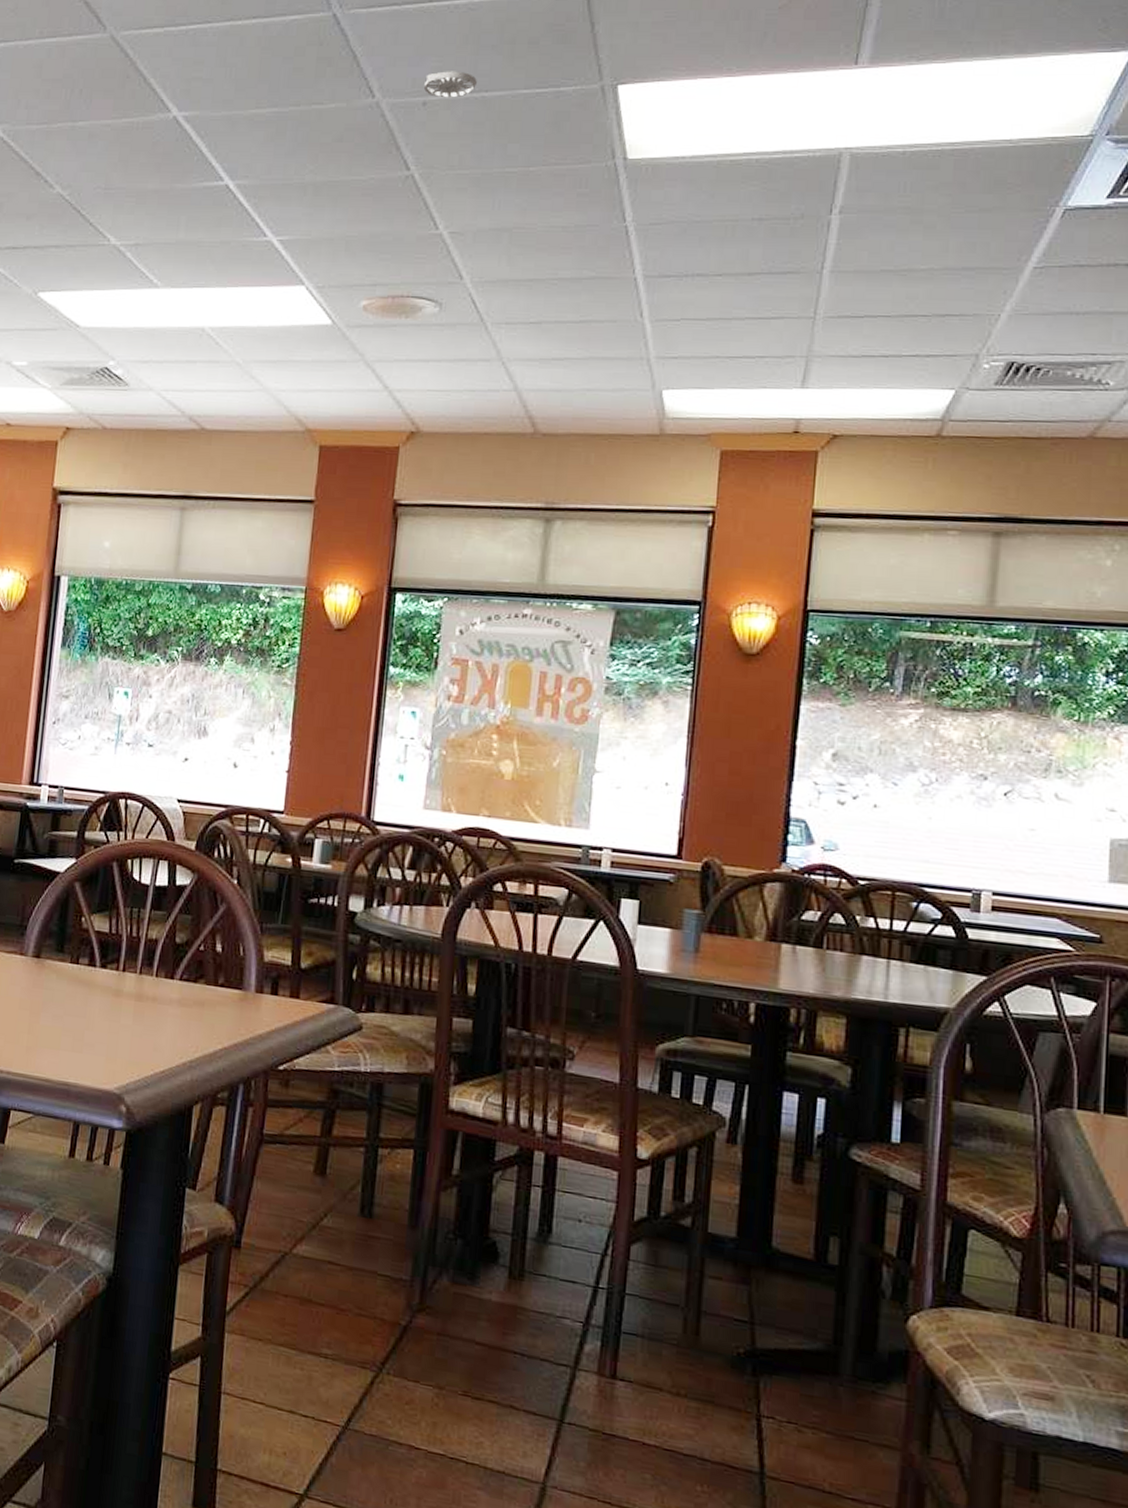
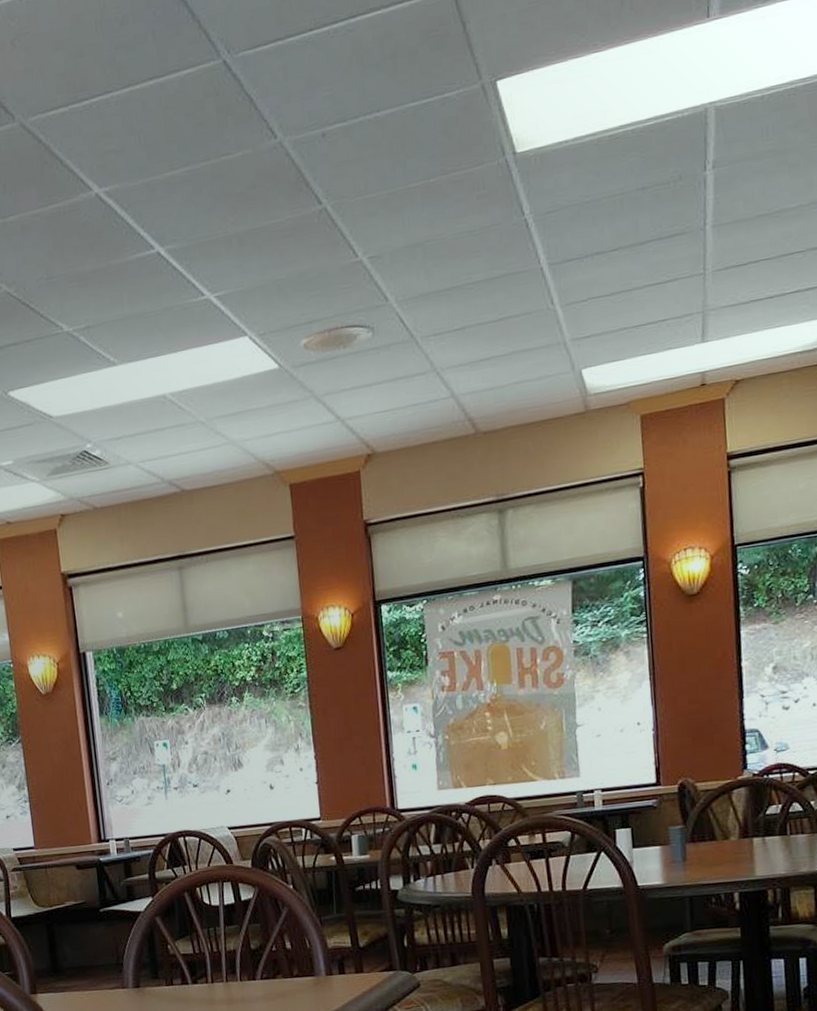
smoke detector: present [423,71,477,98] -> none [319,95,368,126]

